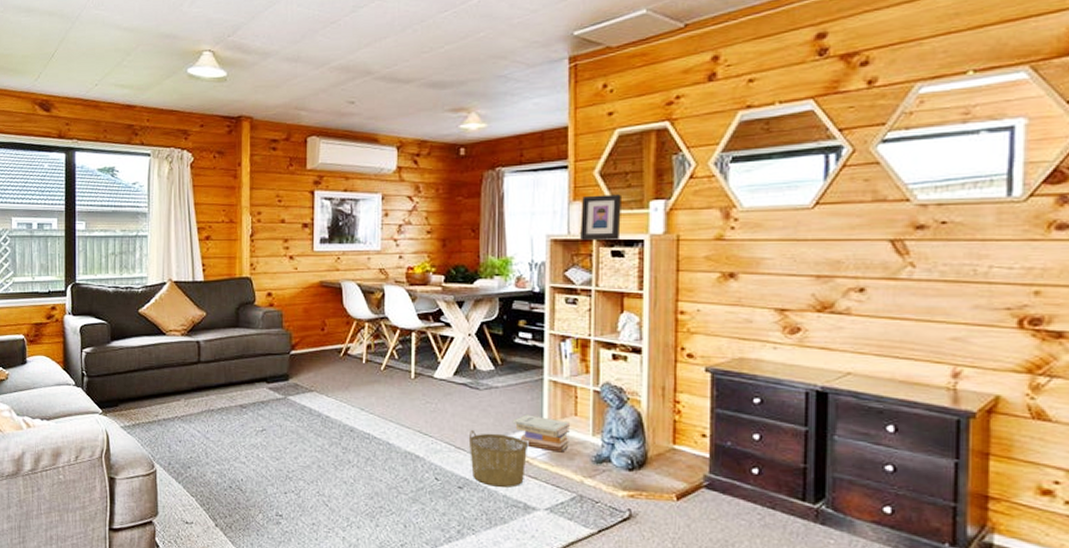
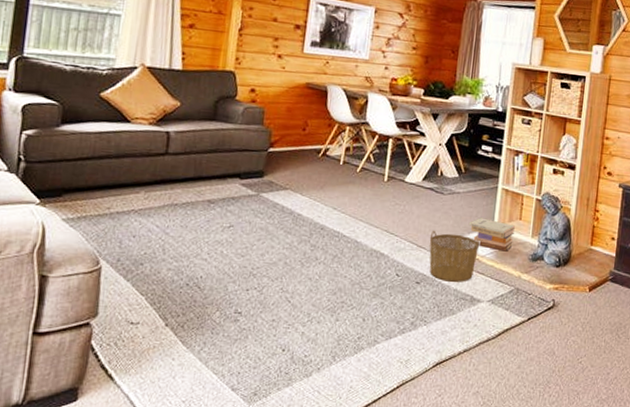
picture frame: present [580,194,621,240] -> none [539,34,573,74]

